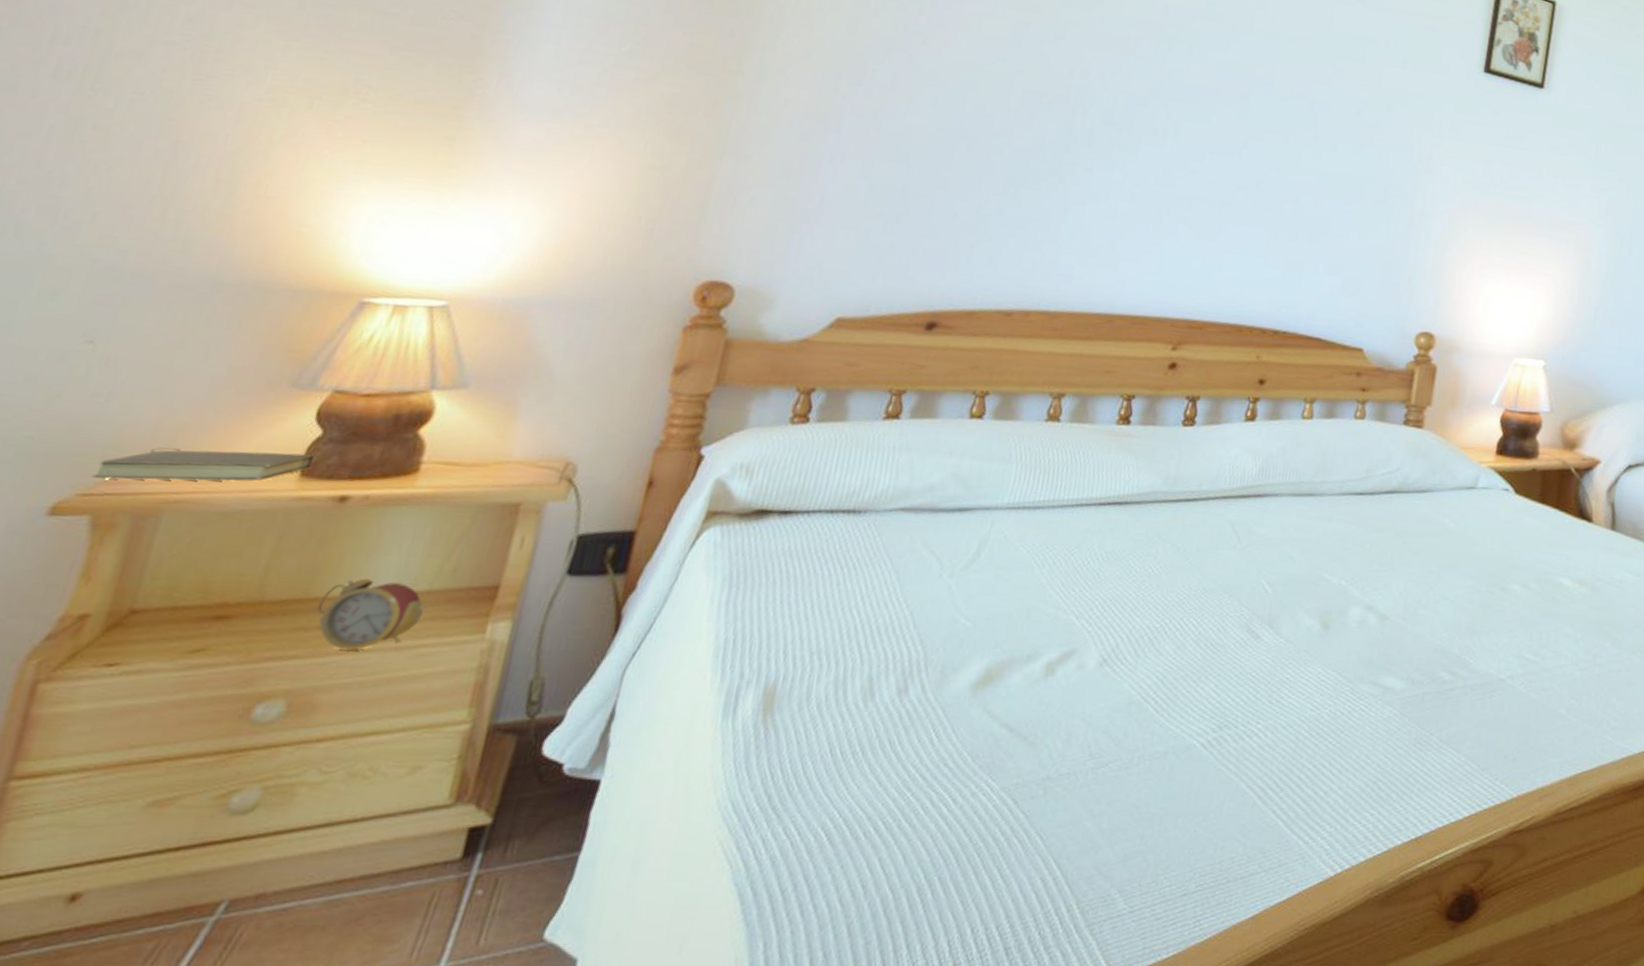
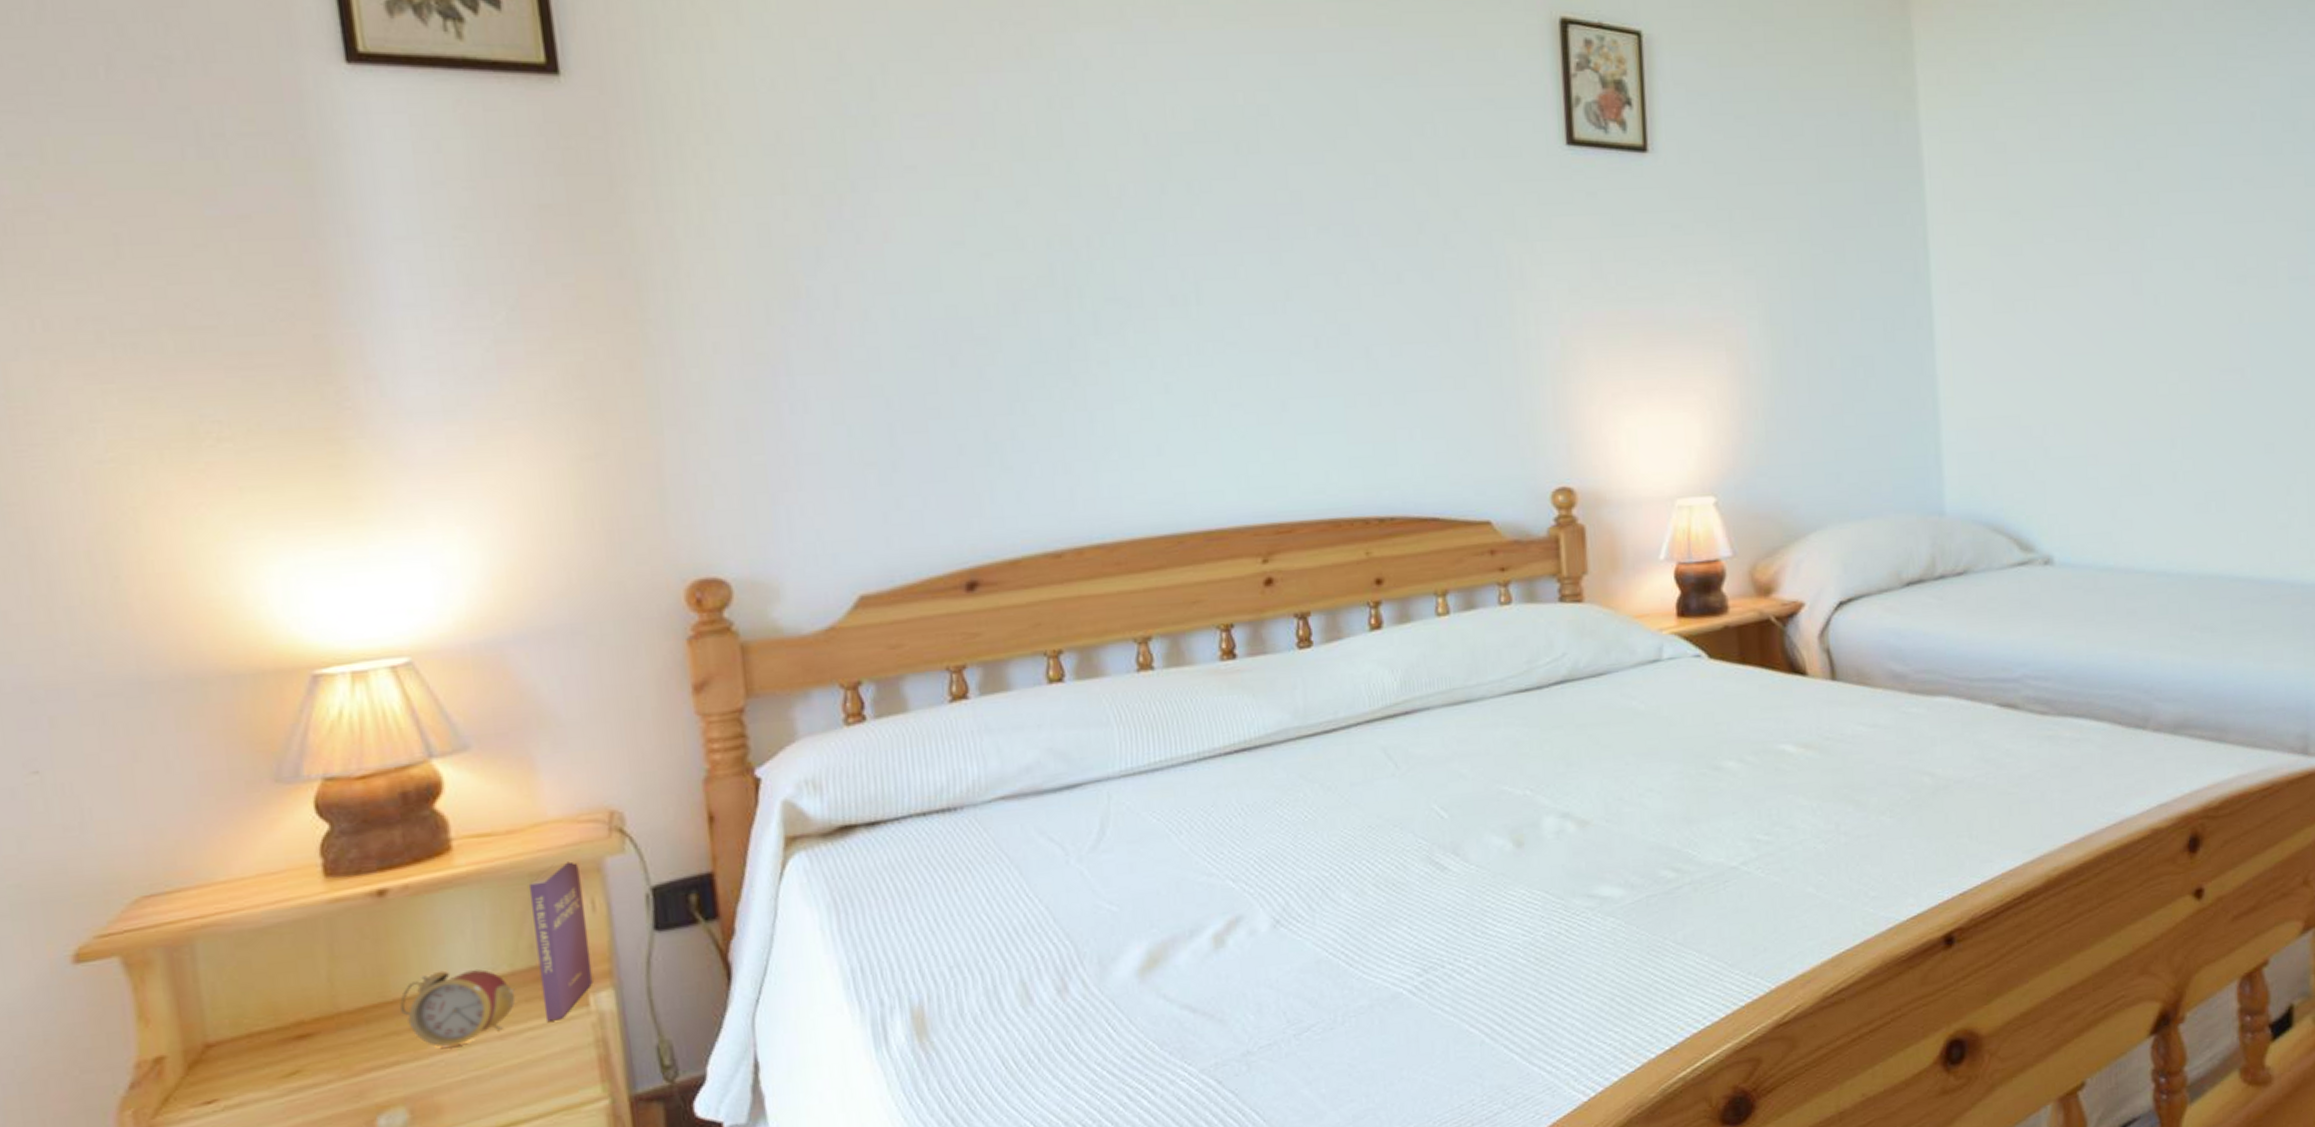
book: present [91,447,315,482] -> none [101,852,333,916]
book: none [442,499,522,642] -> present [528,861,593,1021]

